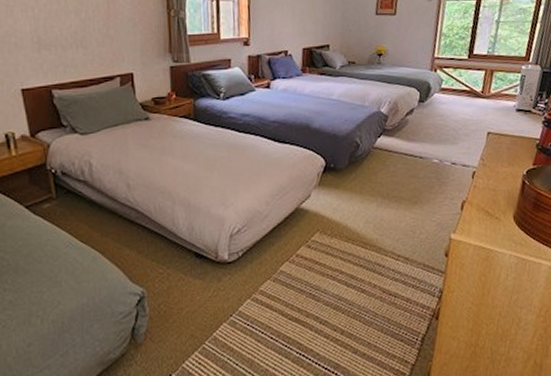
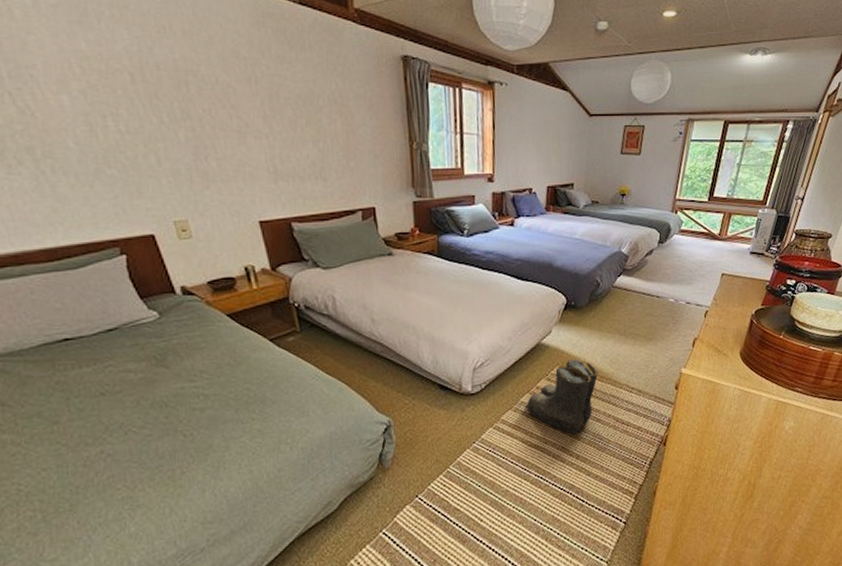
boots: none [283,224,362,306] -> present [524,358,599,434]

